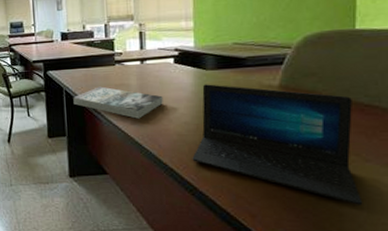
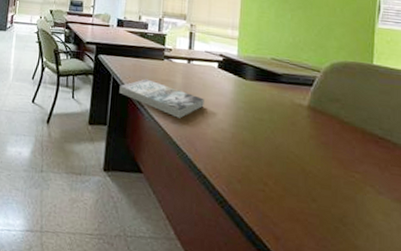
laptop: present [192,84,363,205] -> none [225,93,376,239]

